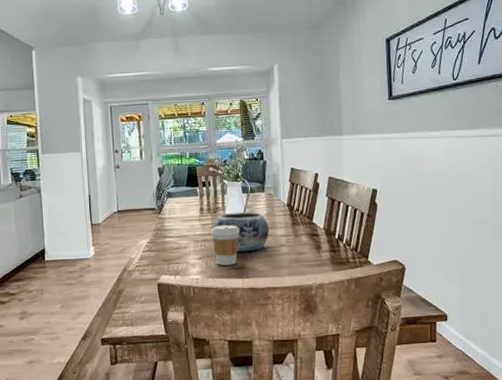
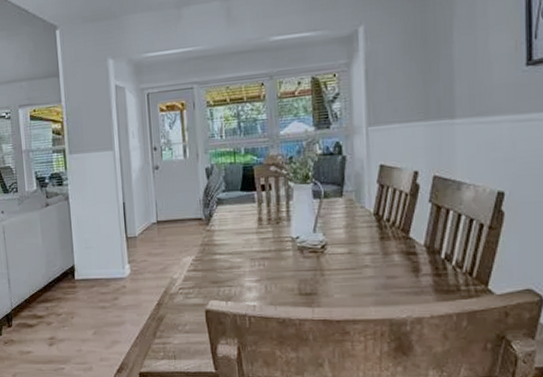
coffee cup: present [211,225,240,266] -> none [272,240,309,291]
decorative bowl: present [214,211,270,252] -> none [276,222,350,274]

